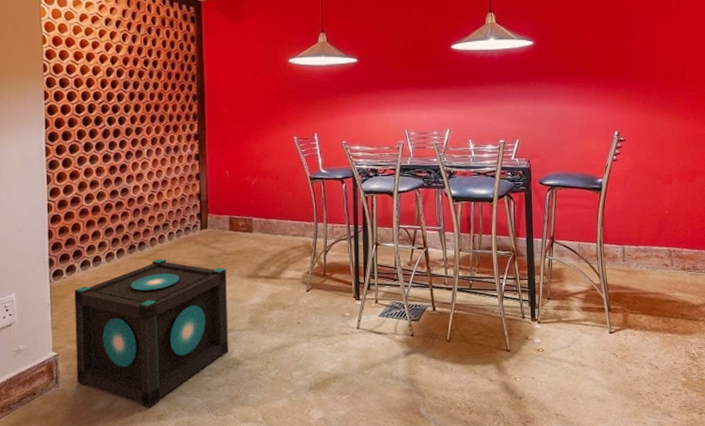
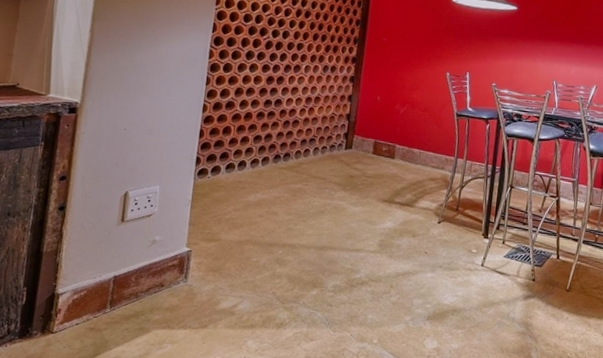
speaker: present [74,258,228,408] -> none [205,171,364,315]

